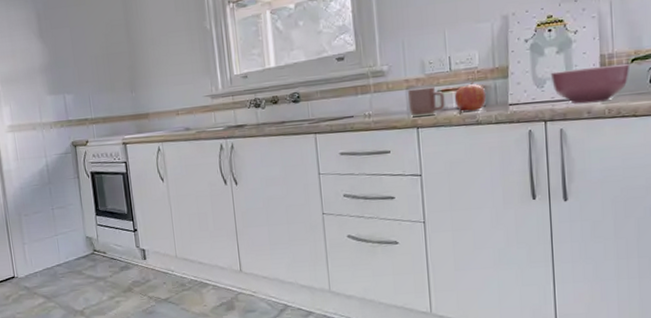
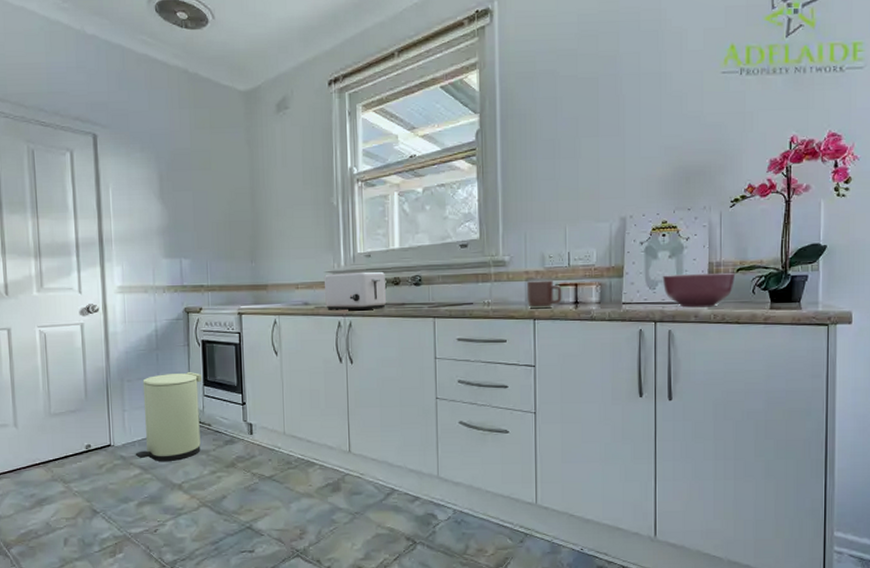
pedal bin: none [37,203,98,290] -> present [135,372,202,461]
toaster: none [202,91,266,134] -> present [323,271,386,311]
fruit: present [454,81,487,112] -> none [571,278,602,308]

